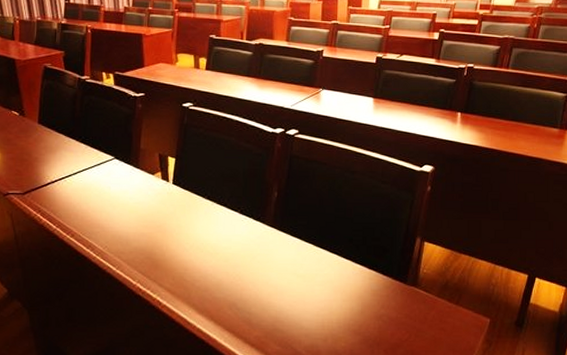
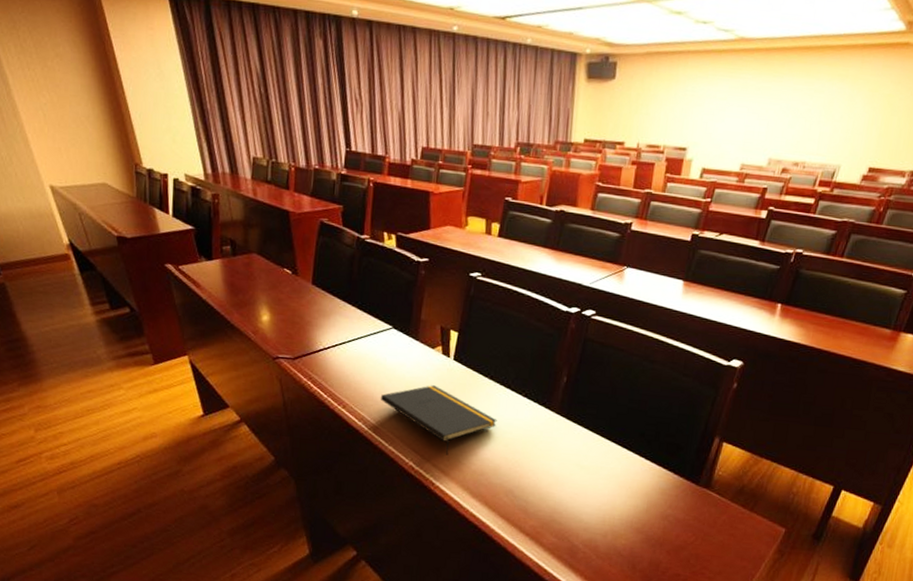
notepad: none [107,209,217,275] -> present [381,385,497,456]

